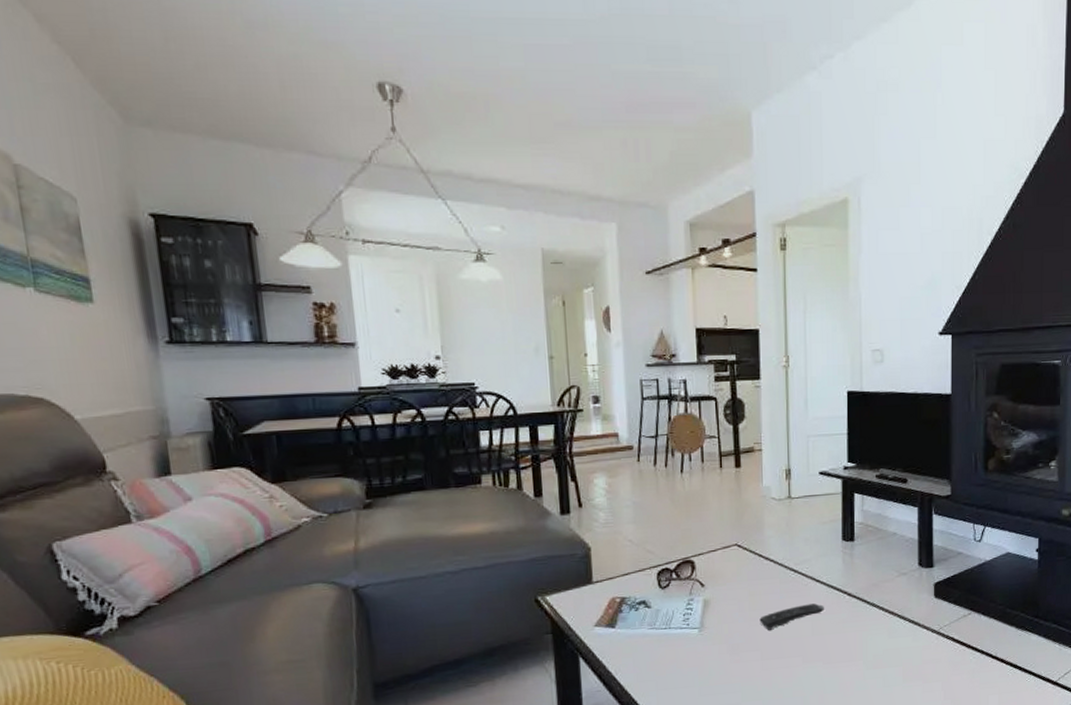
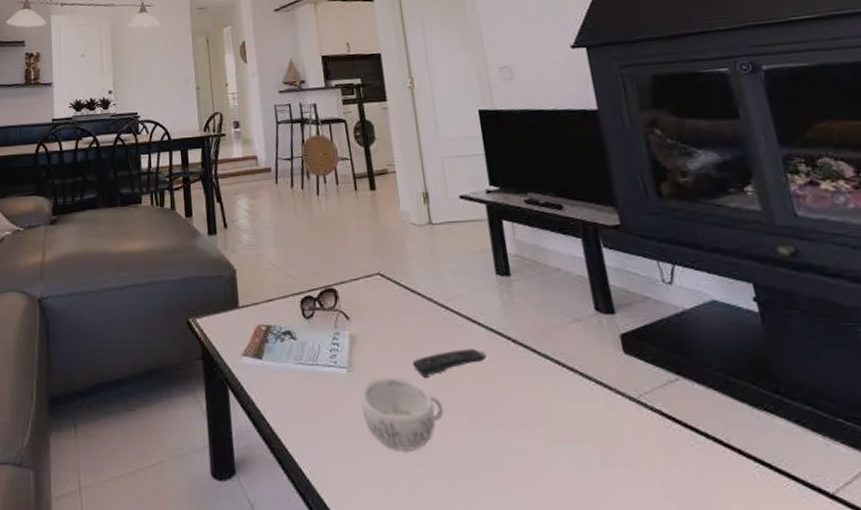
decorative bowl: none [709,631,783,691] -> present [361,376,444,451]

